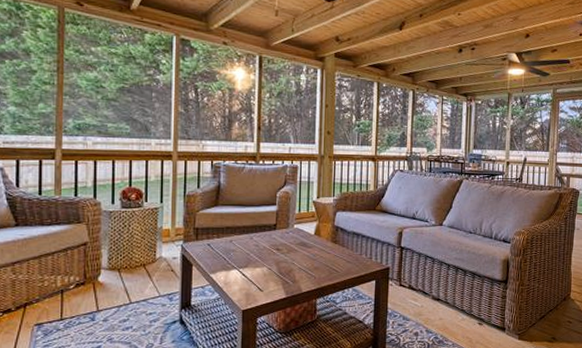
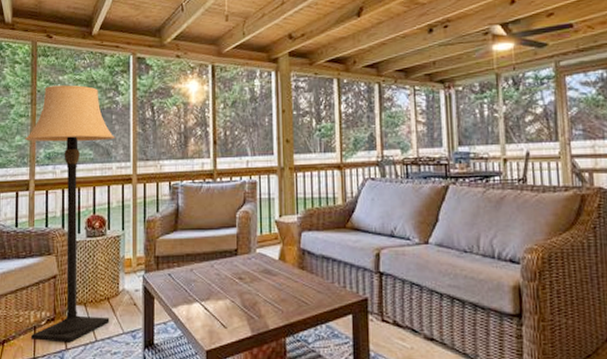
lamp: none [50,56,155,305] -> present [25,85,115,343]

